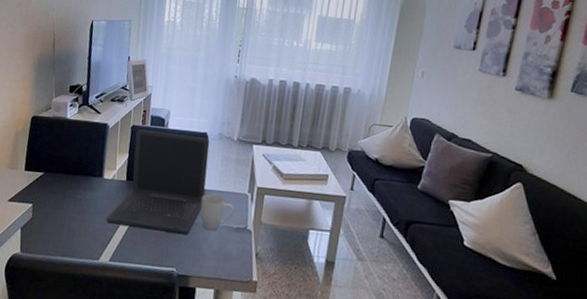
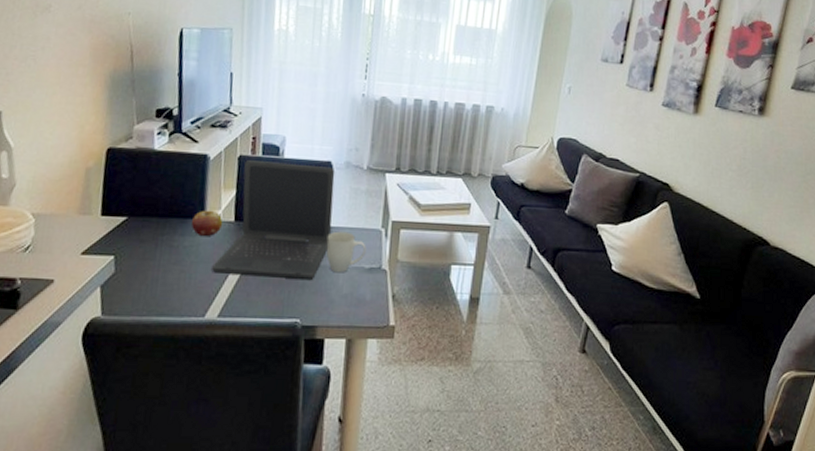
fruit: none [92,170,117,193] -> present [191,210,223,237]
picture frame: present [126,59,149,101] -> none [228,75,259,126]

